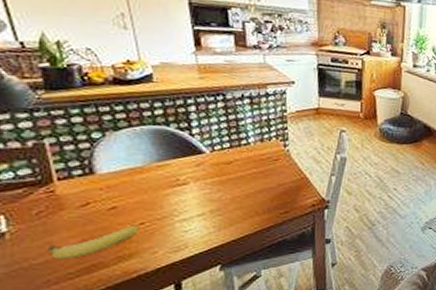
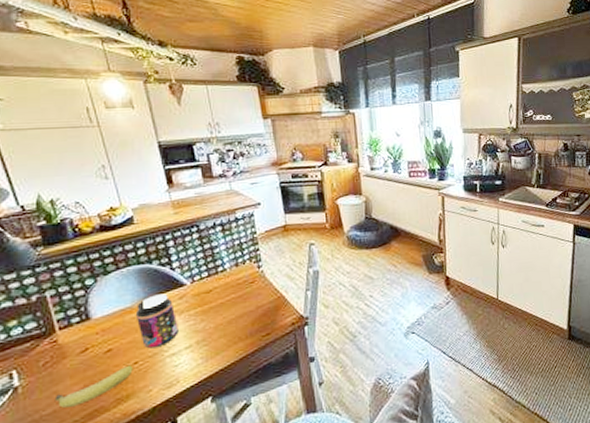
jar: none [146,158,192,212] -> present [135,293,179,349]

